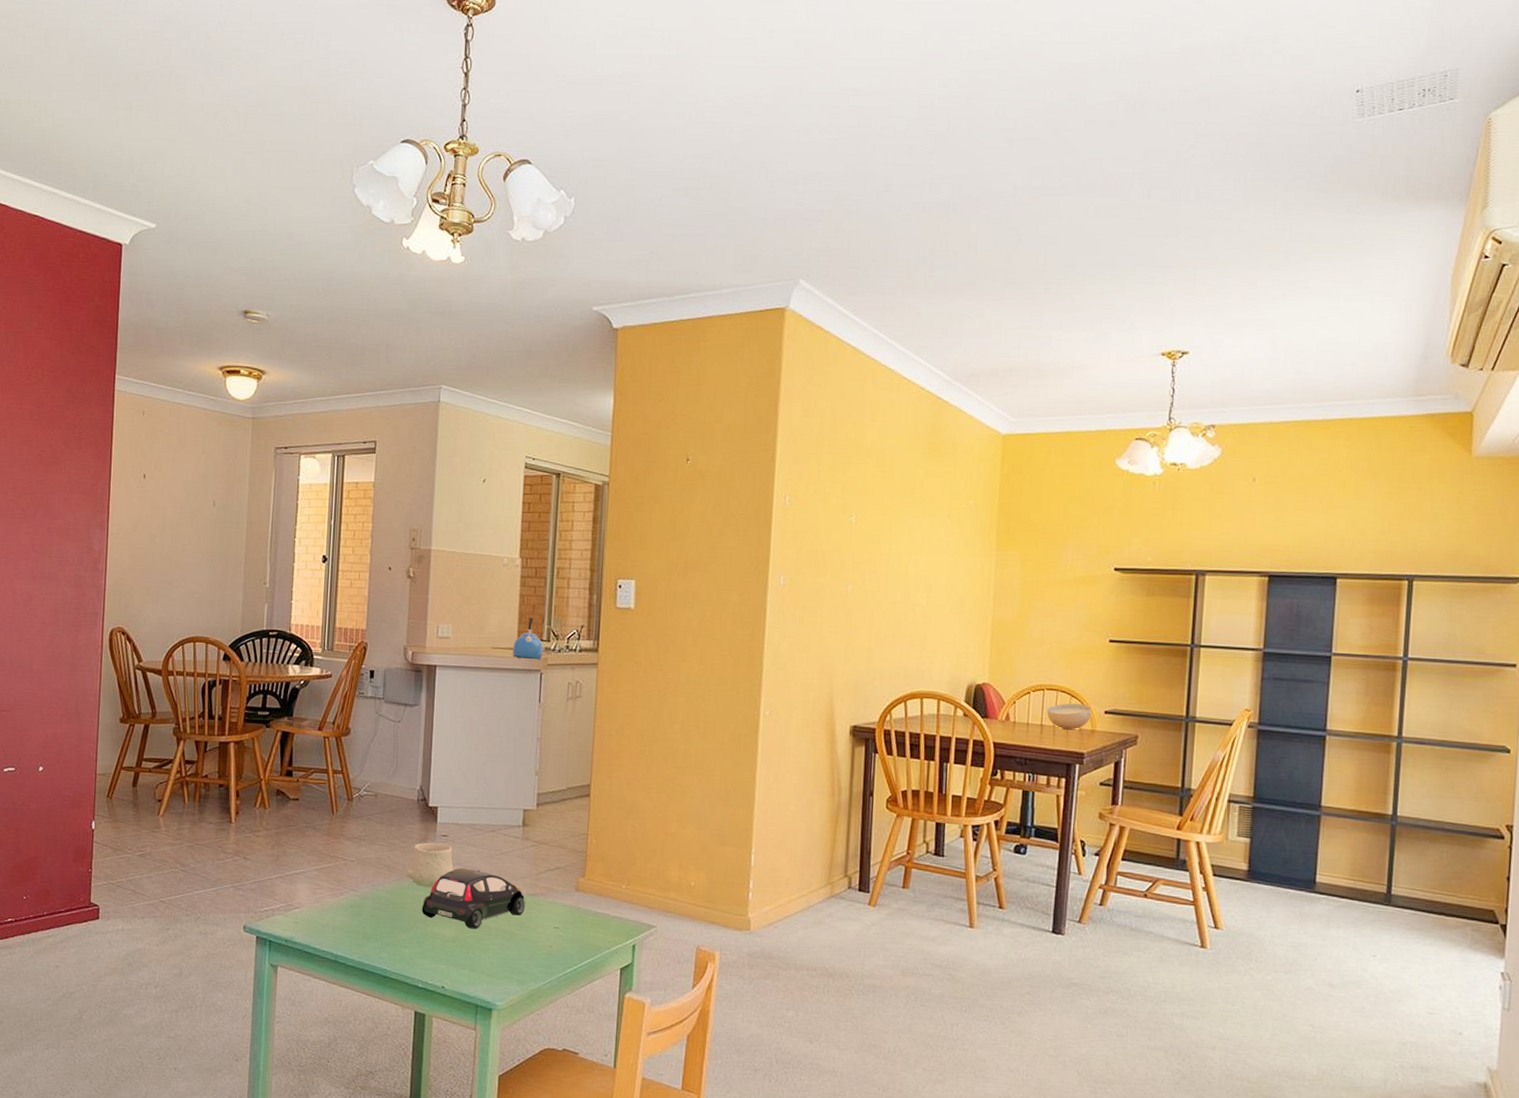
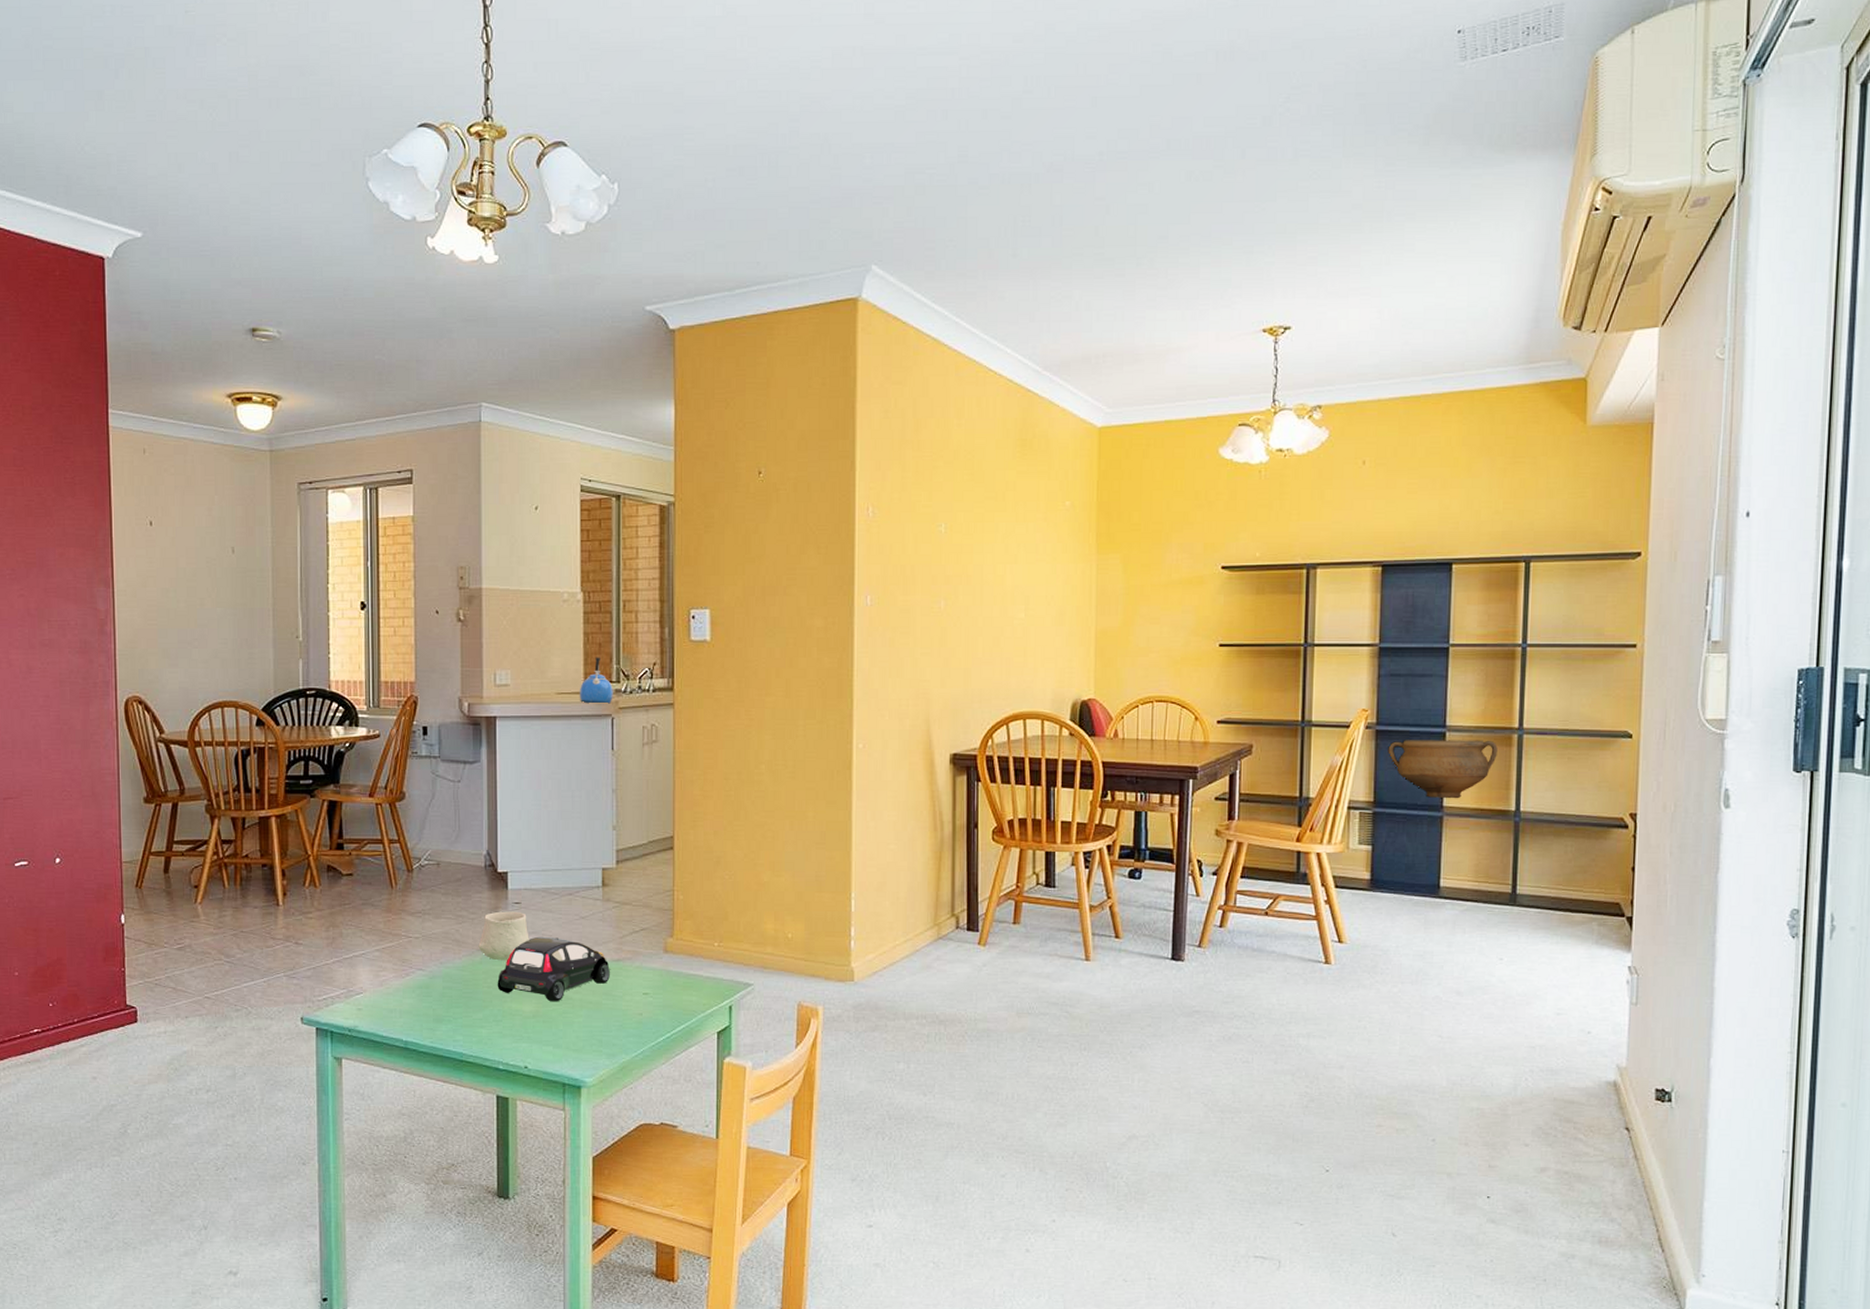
bowl: present [1046,703,1092,730] -> none [1156,714,1204,744]
ceramic pot: none [1269,740,1376,800] -> present [1388,740,1498,799]

